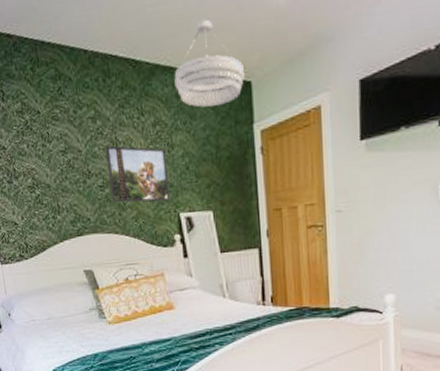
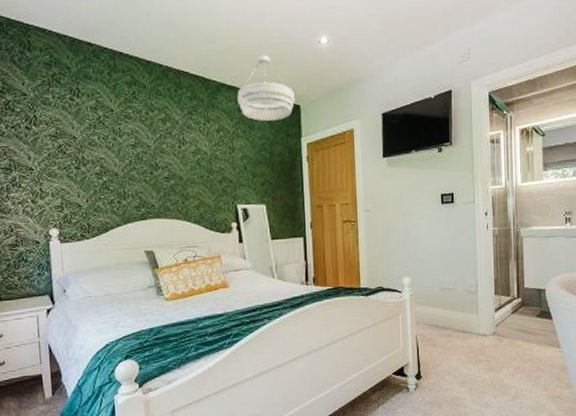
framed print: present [106,145,171,203] -> none [174,144,230,194]

